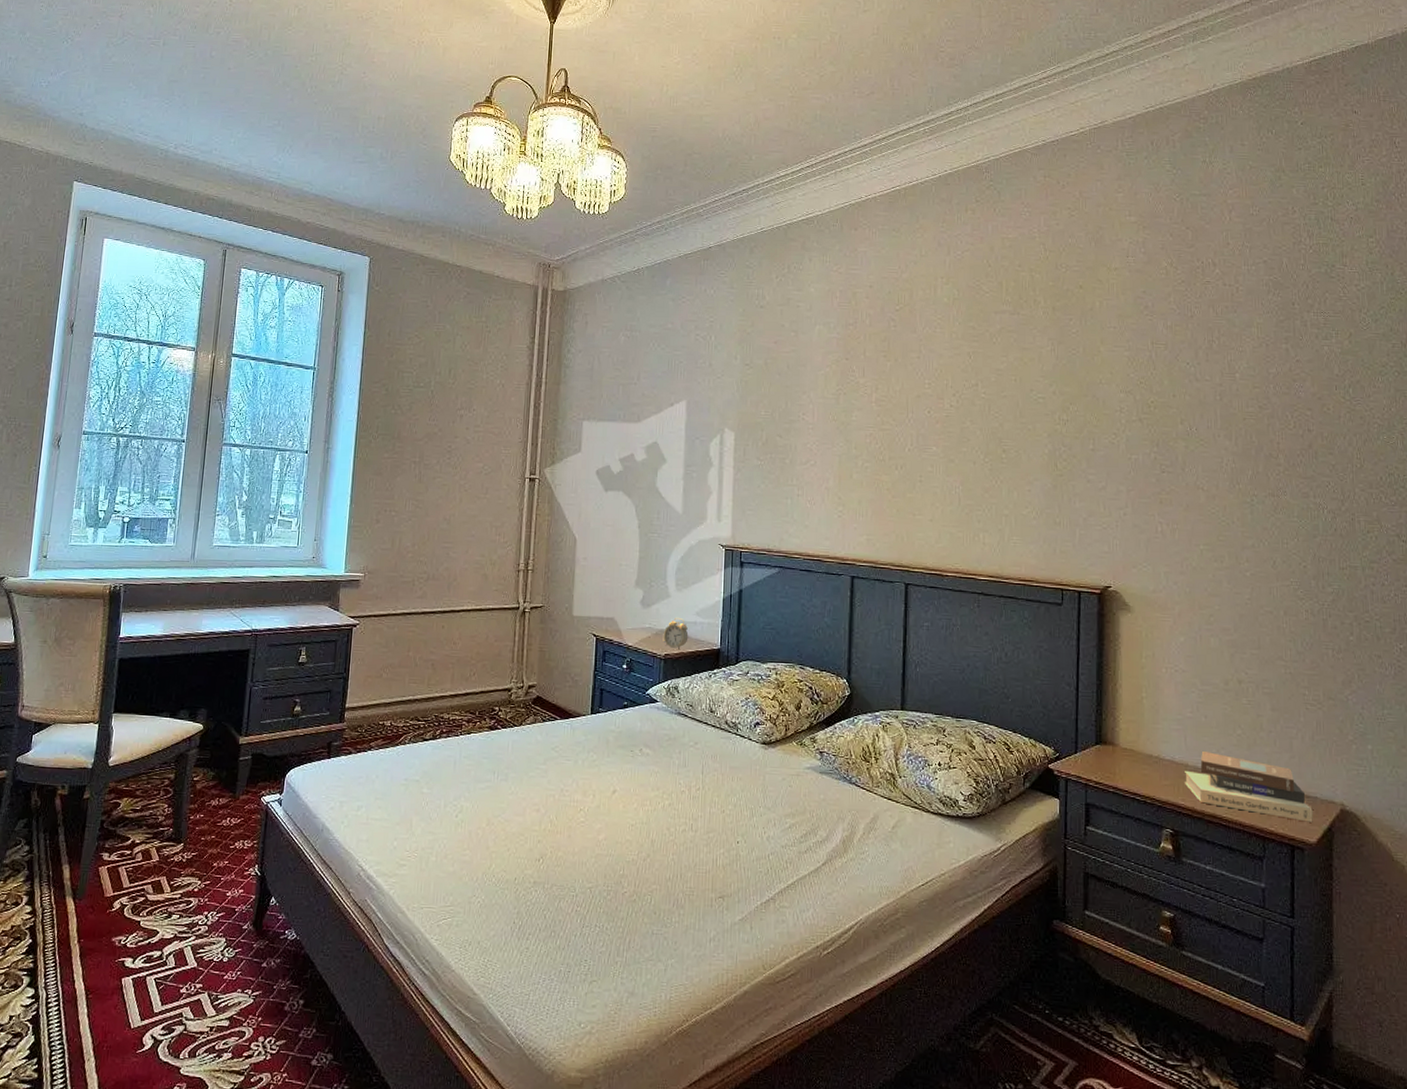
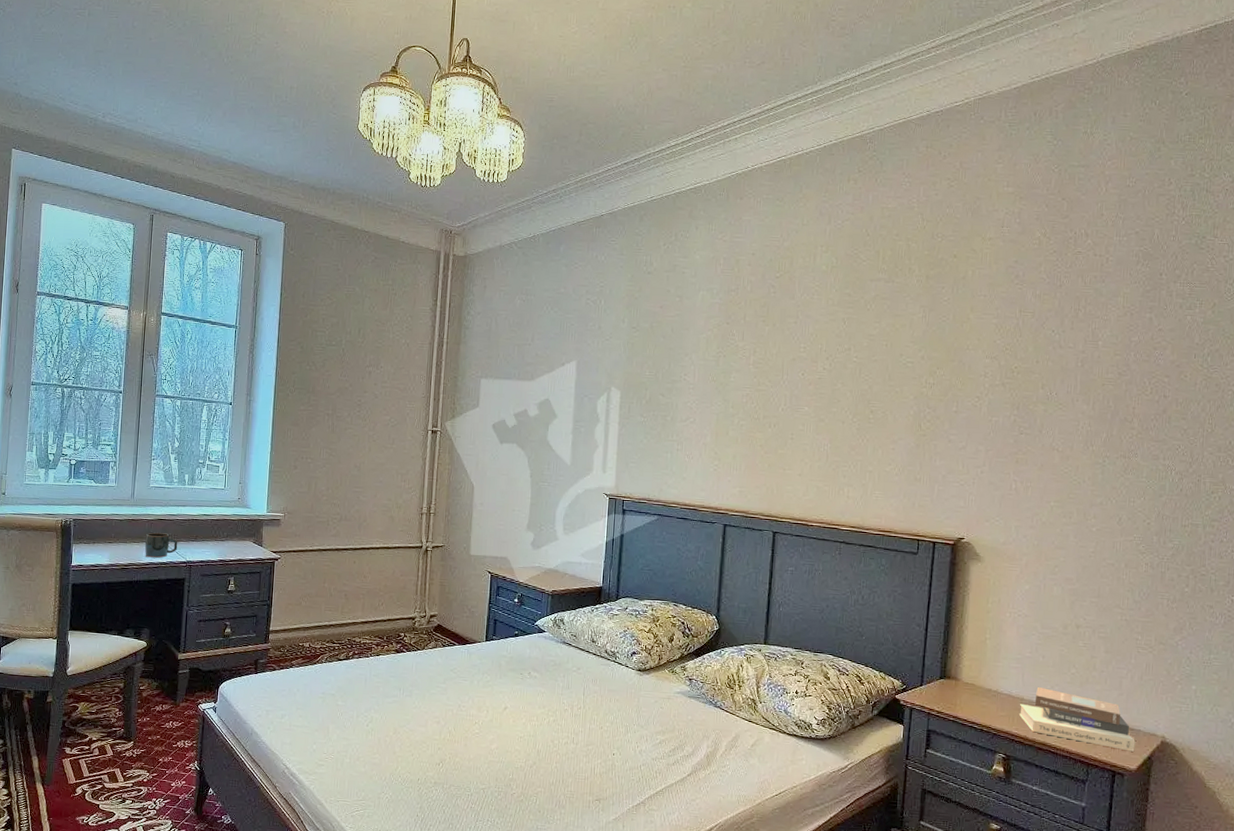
mug: none [204,597,243,627] -> present [144,532,178,558]
alarm clock: present [663,617,689,649] -> none [551,558,574,586]

